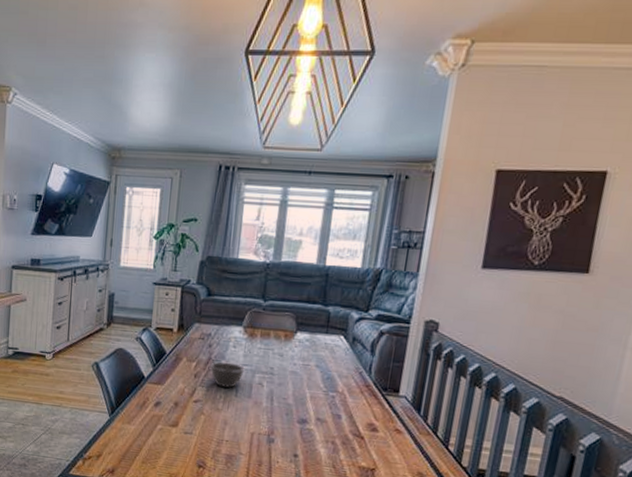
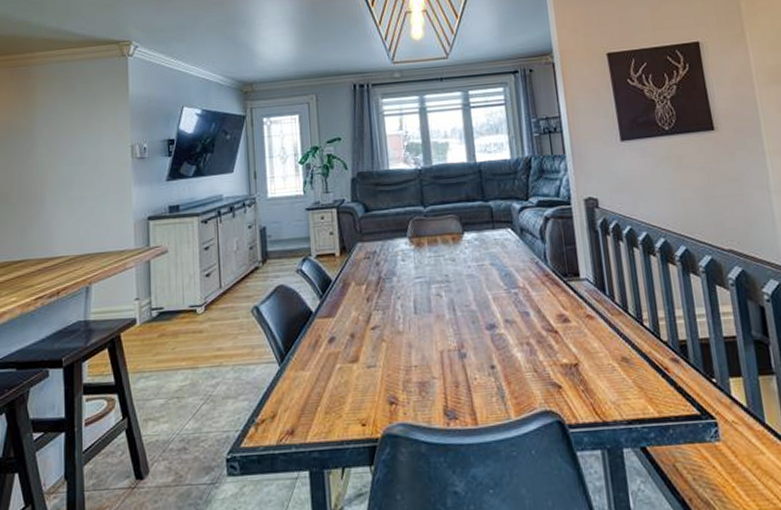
bowl: present [210,362,245,388] -> none [382,277,419,306]

